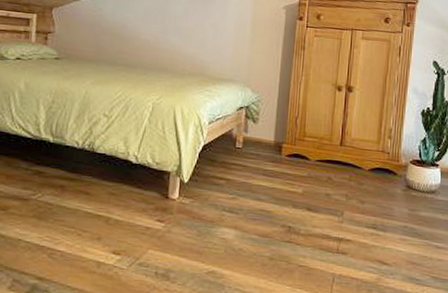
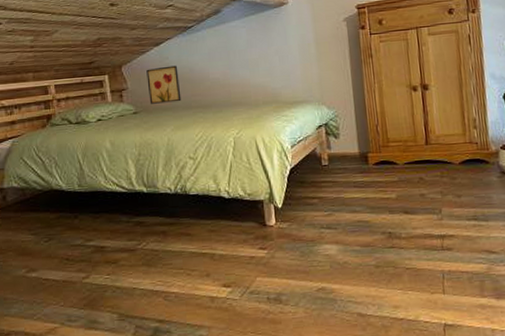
wall art: none [74,16,110,56] -> present [146,65,182,104]

